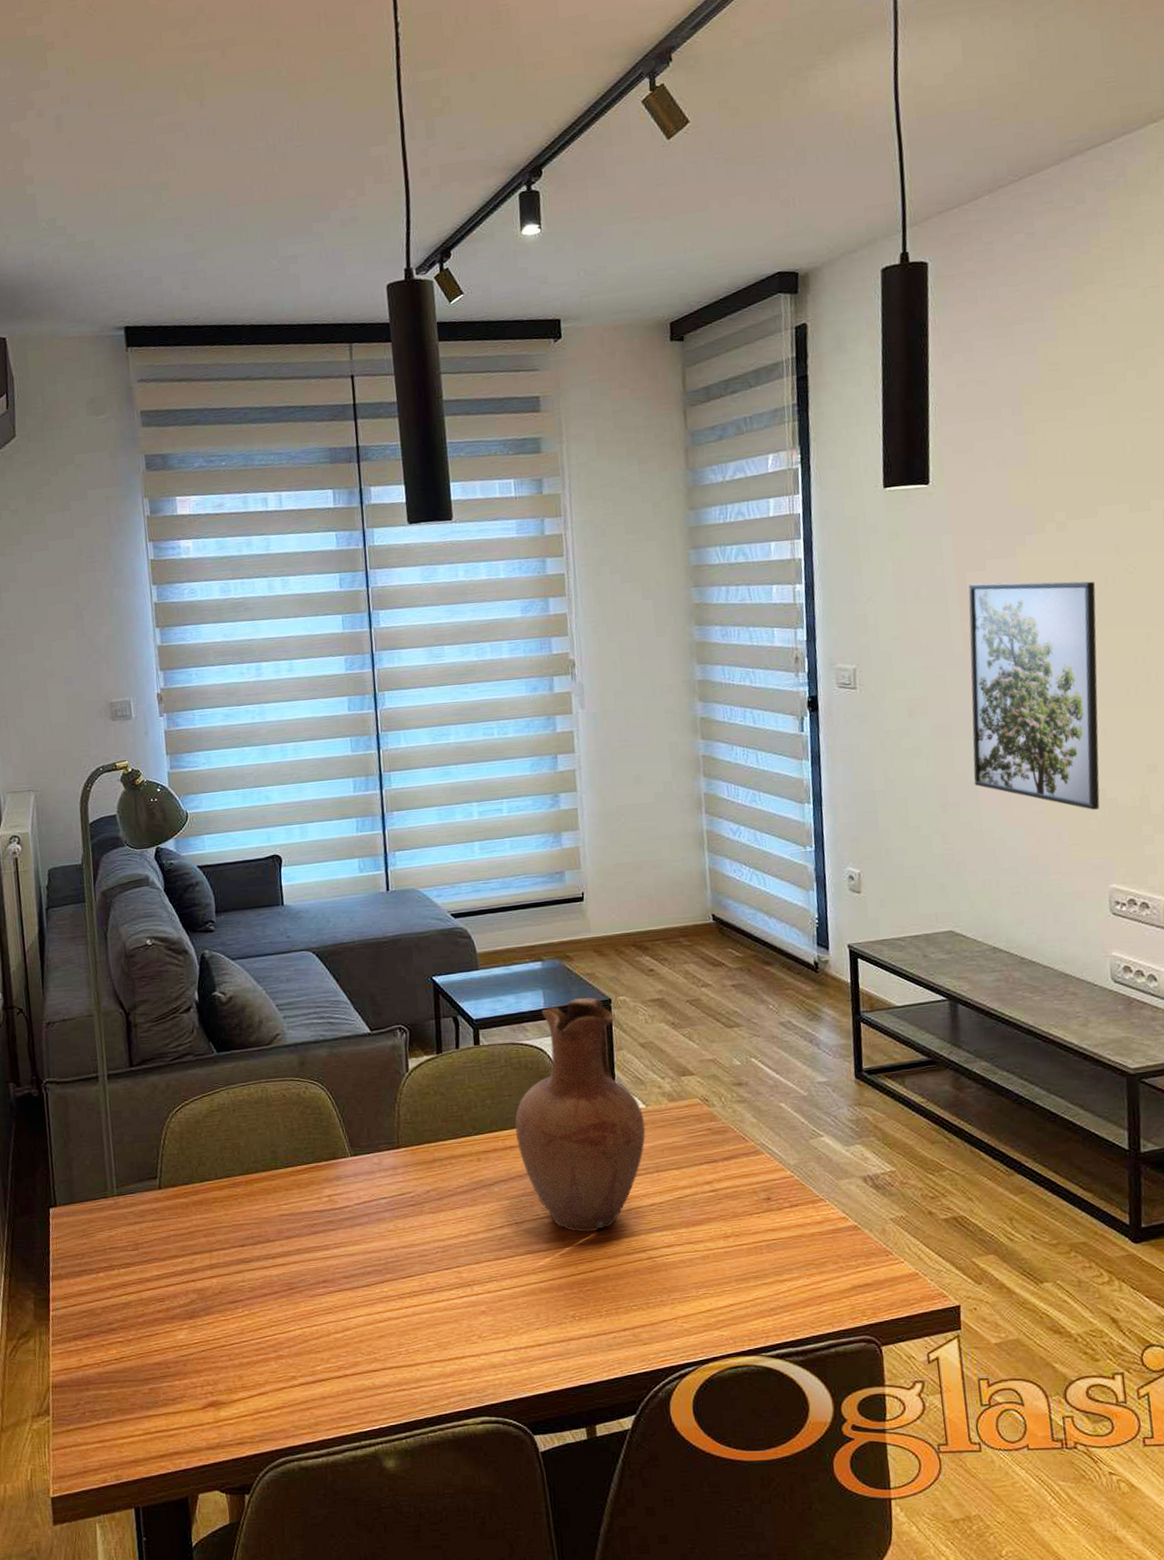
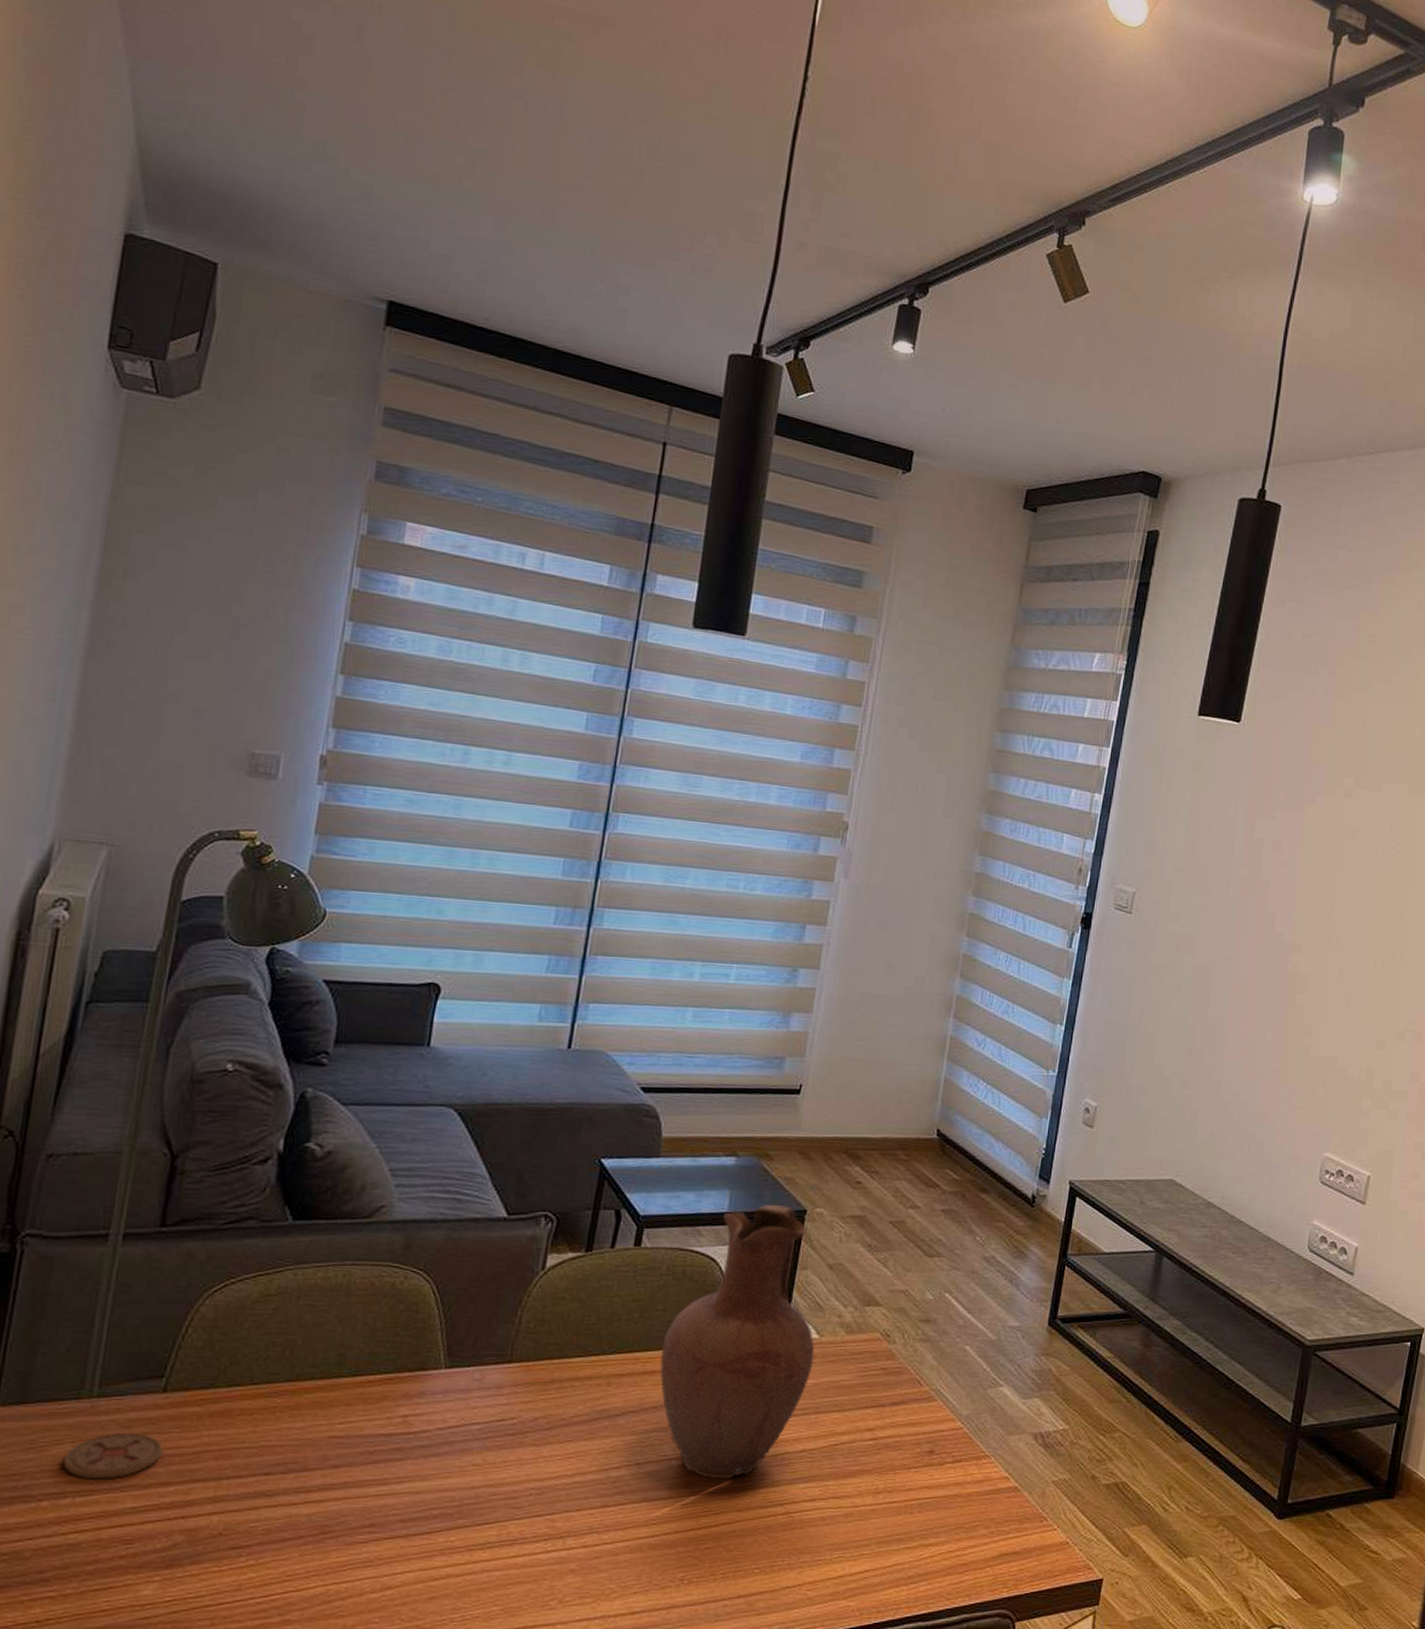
coaster: none [106,1220,169,1256] -> present [63,1432,164,1480]
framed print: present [968,581,1100,810] -> none [1222,831,1366,1076]

